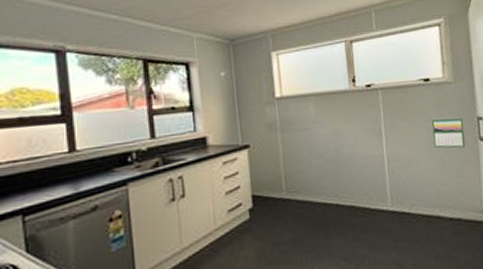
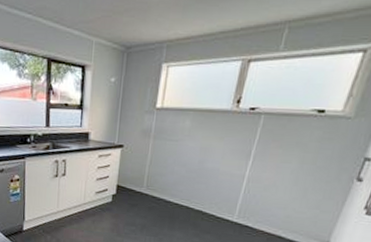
calendar: present [431,117,466,149] -> none [301,151,347,184]

